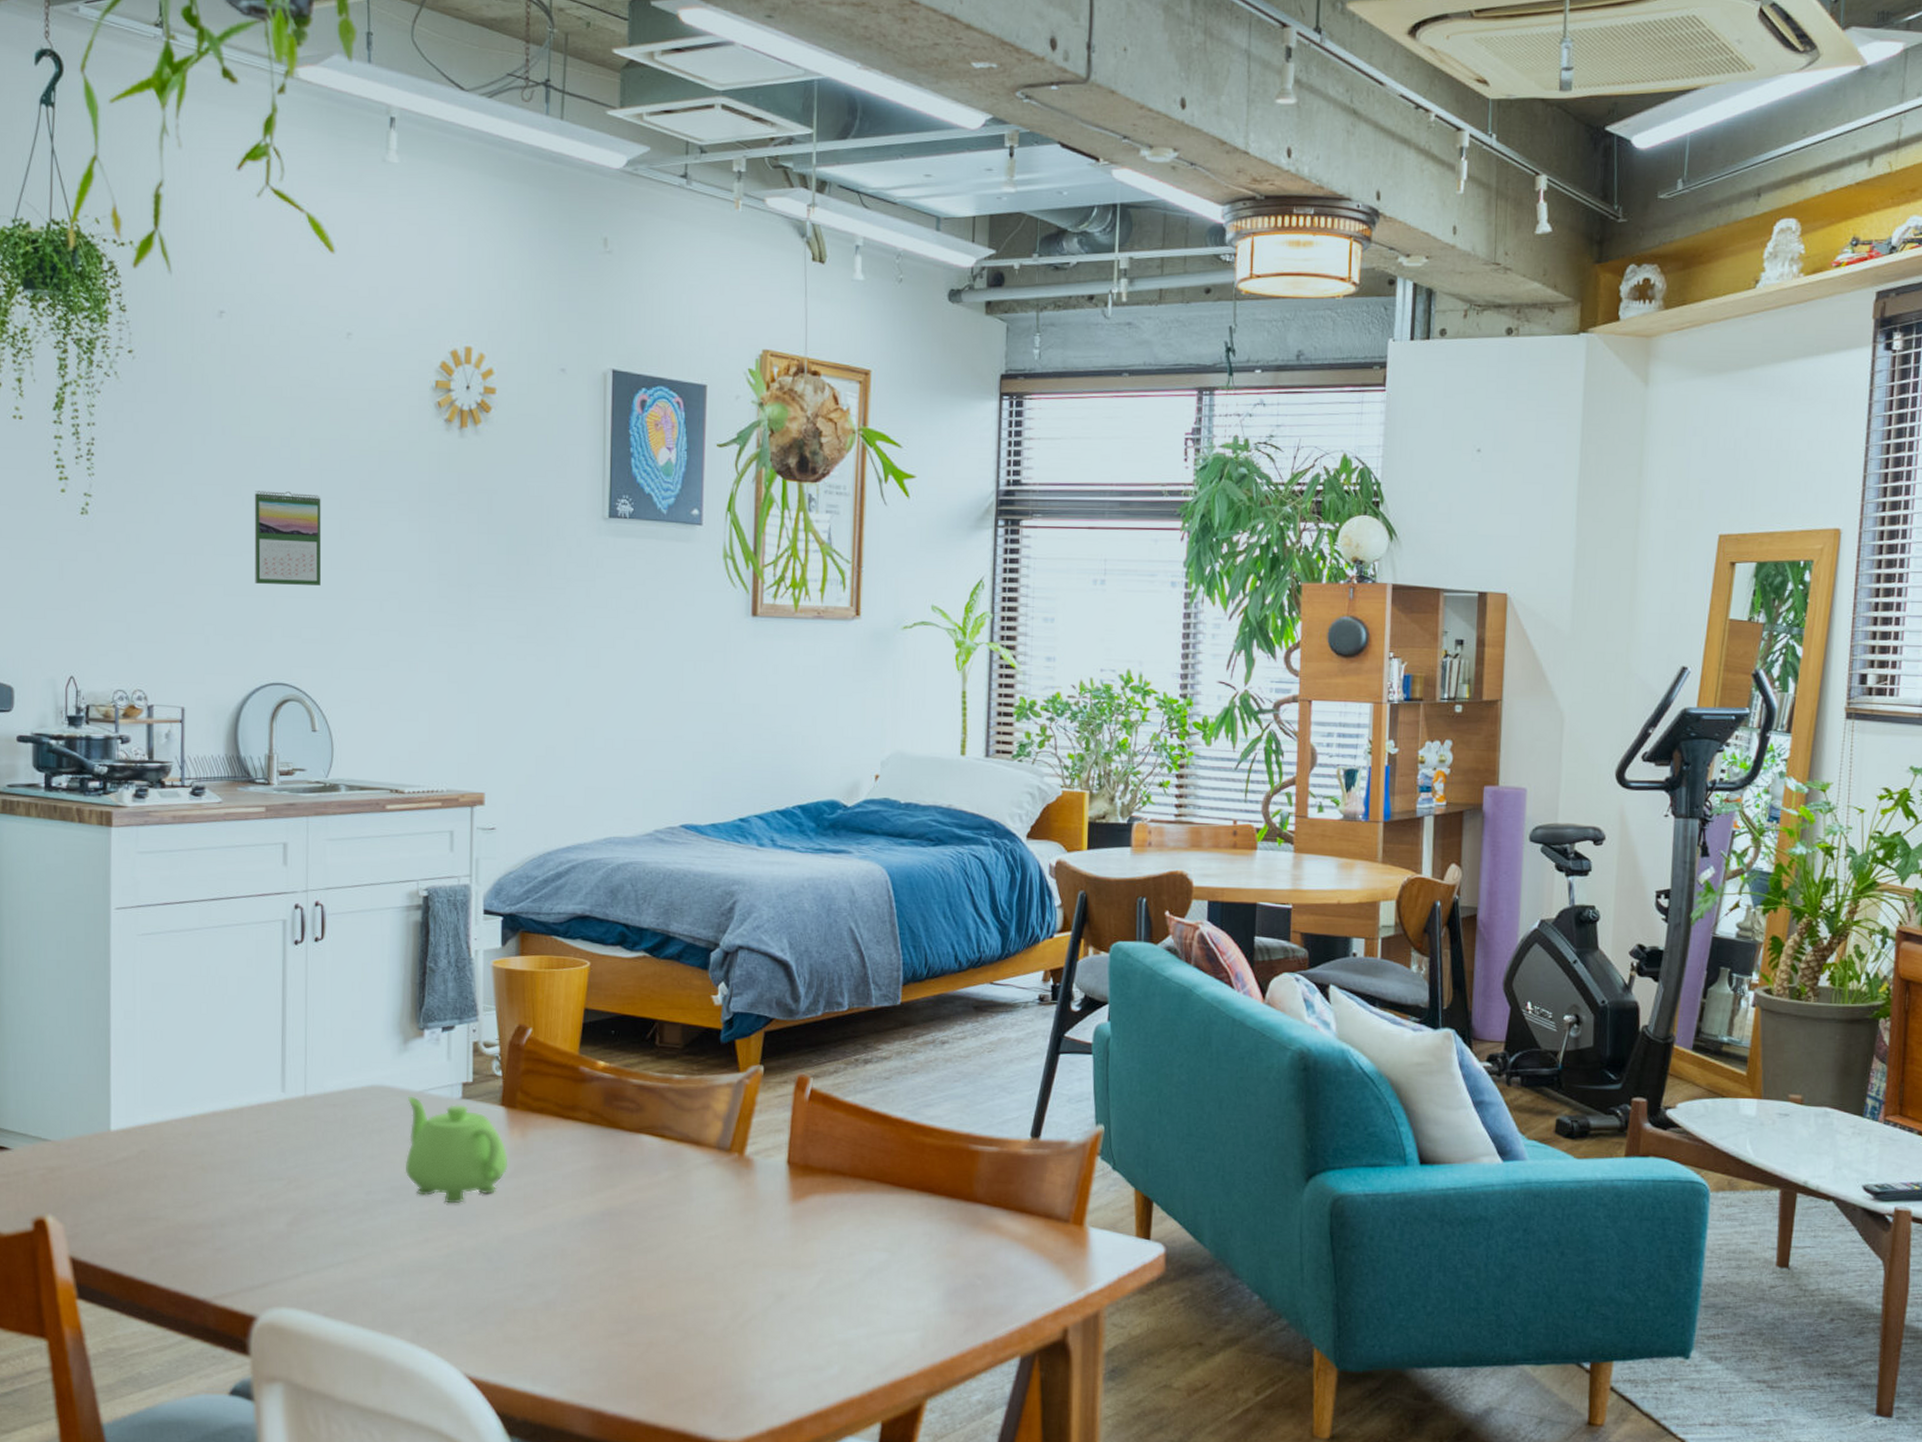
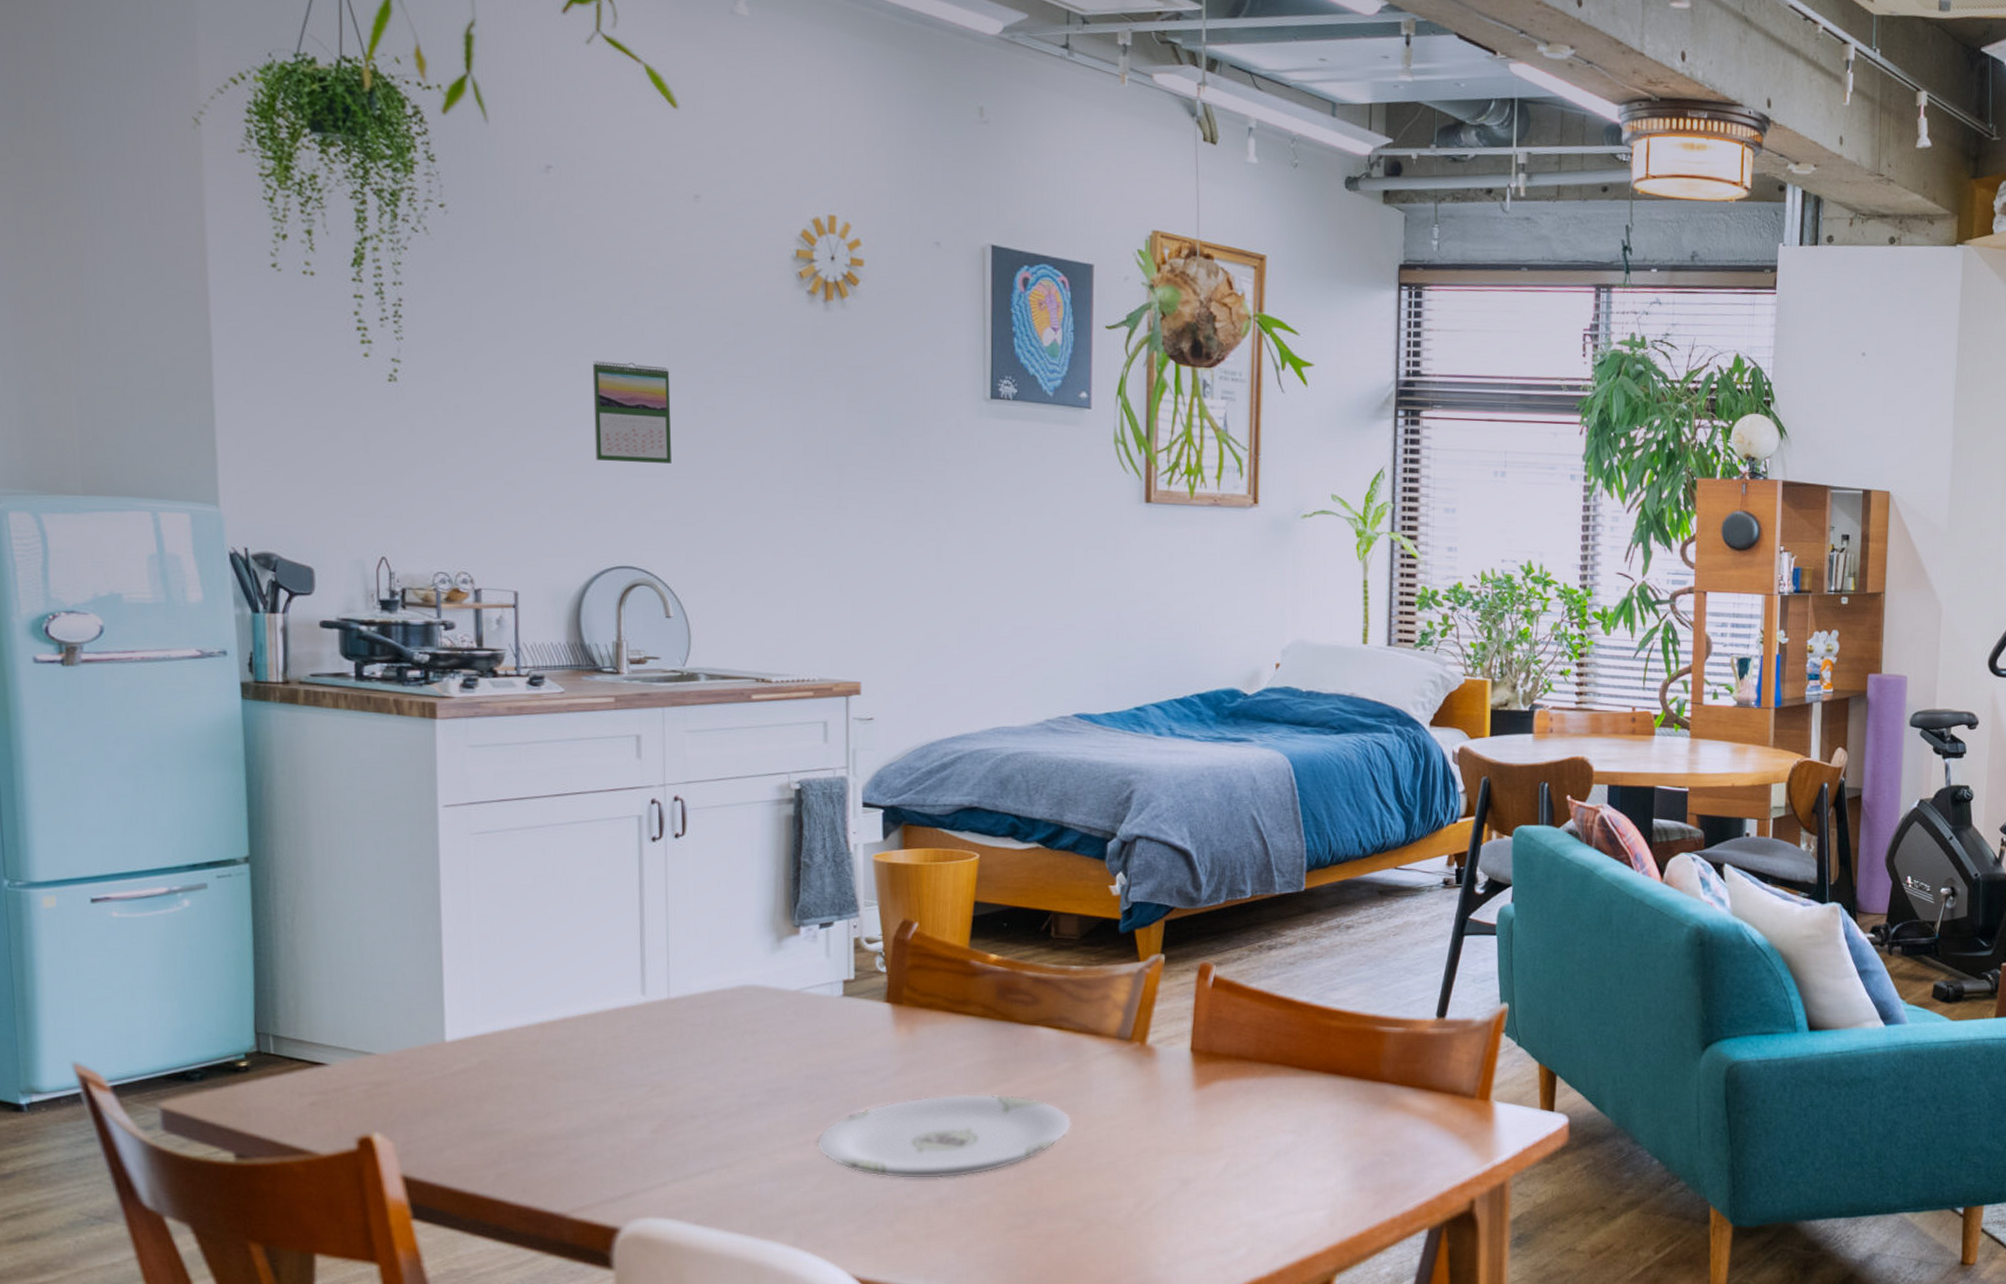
teapot: present [405,1096,508,1204] -> none [782,995,895,1104]
plate: none [434,1198,673,1283] -> present [816,1094,1072,1180]

